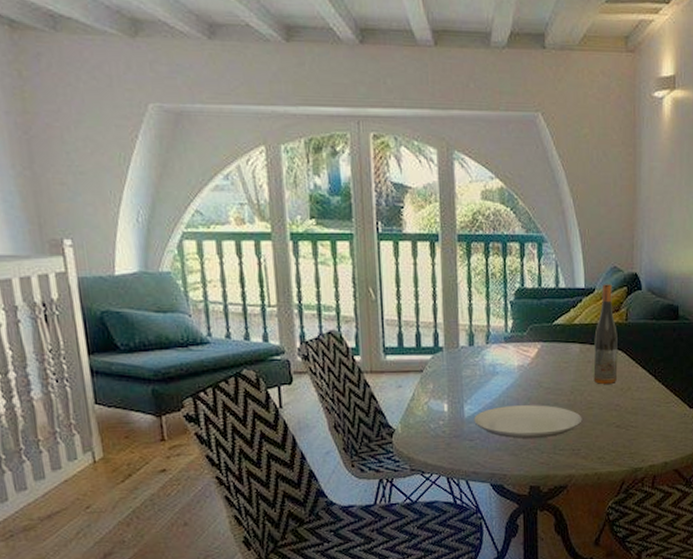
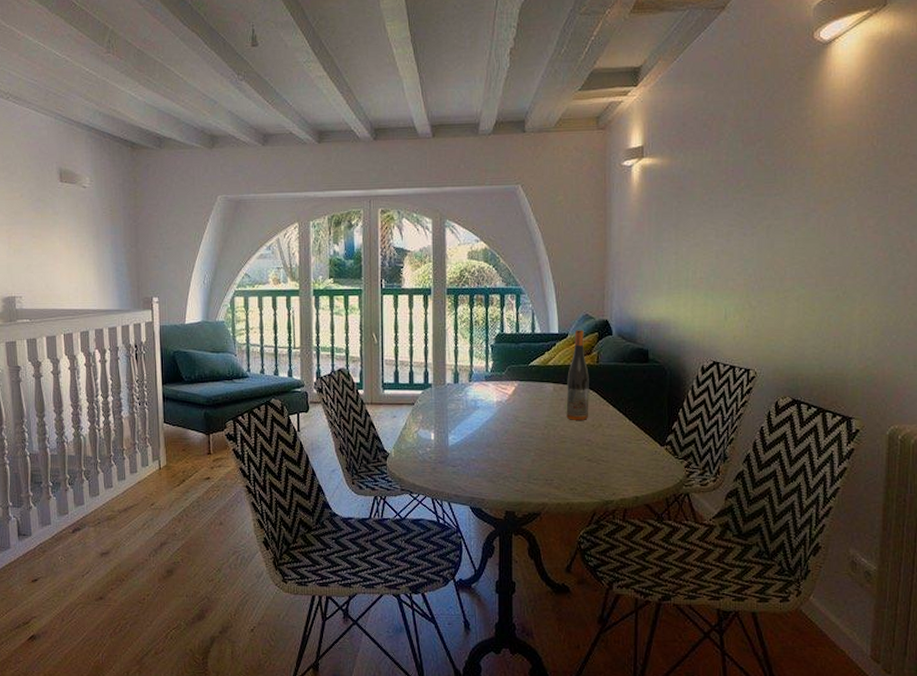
plate: present [474,405,582,439] -> none [457,437,555,467]

